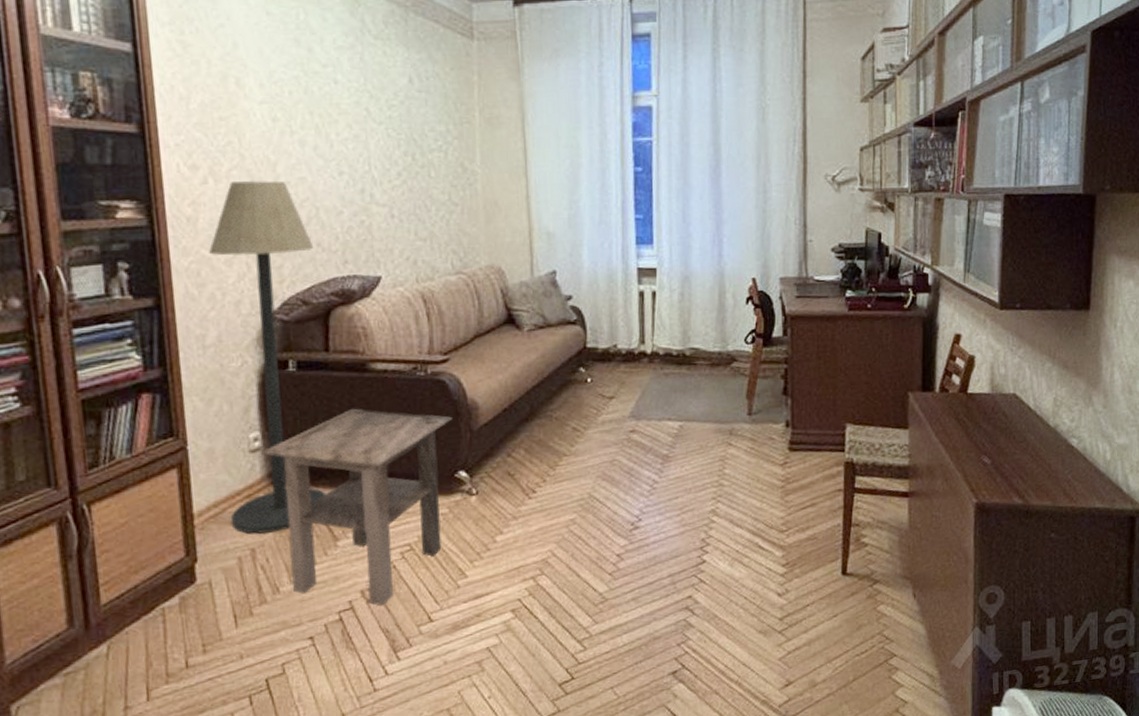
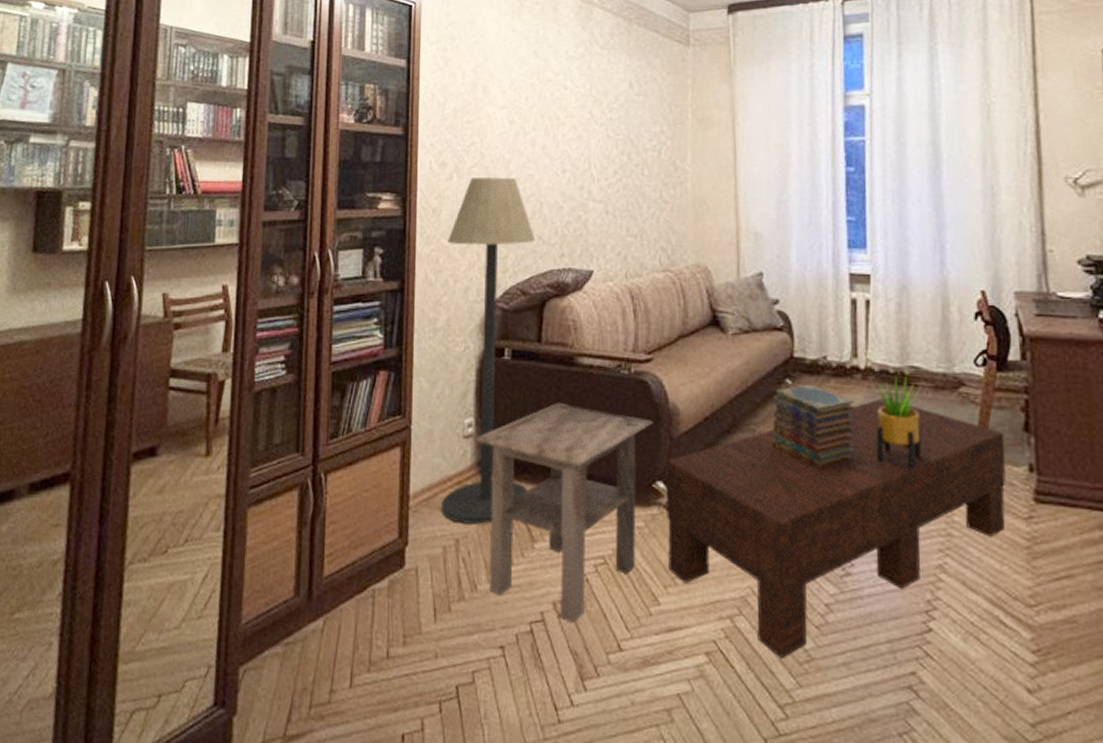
coffee table: none [467,377,768,604] -> present [666,398,1006,658]
book stack: none [567,370,643,444] -> present [771,384,855,469]
potted plant: none [659,357,700,435] -> present [874,376,922,469]

